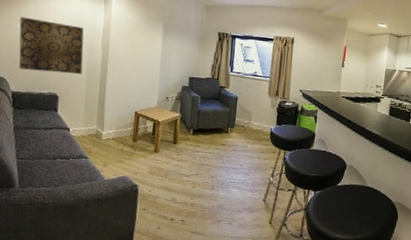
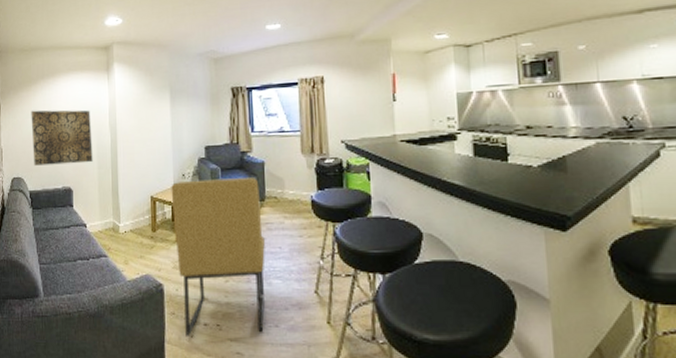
chair: none [153,103,231,229] -> present [171,178,265,338]

